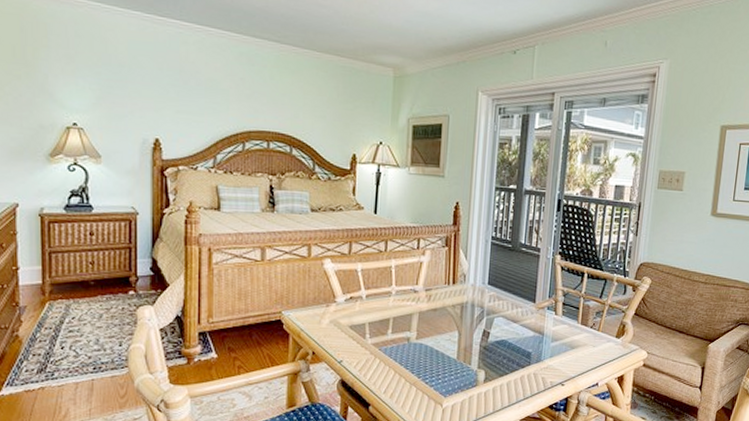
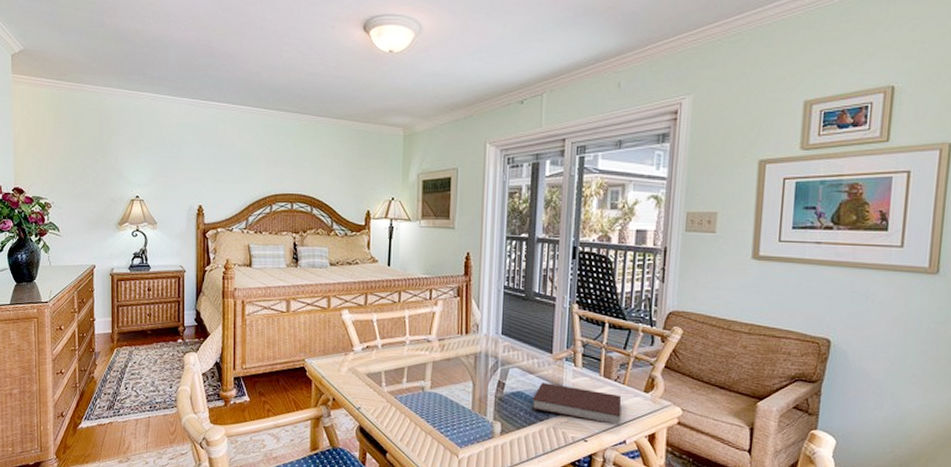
notebook: none [514,330,596,368] -> present [531,382,622,425]

